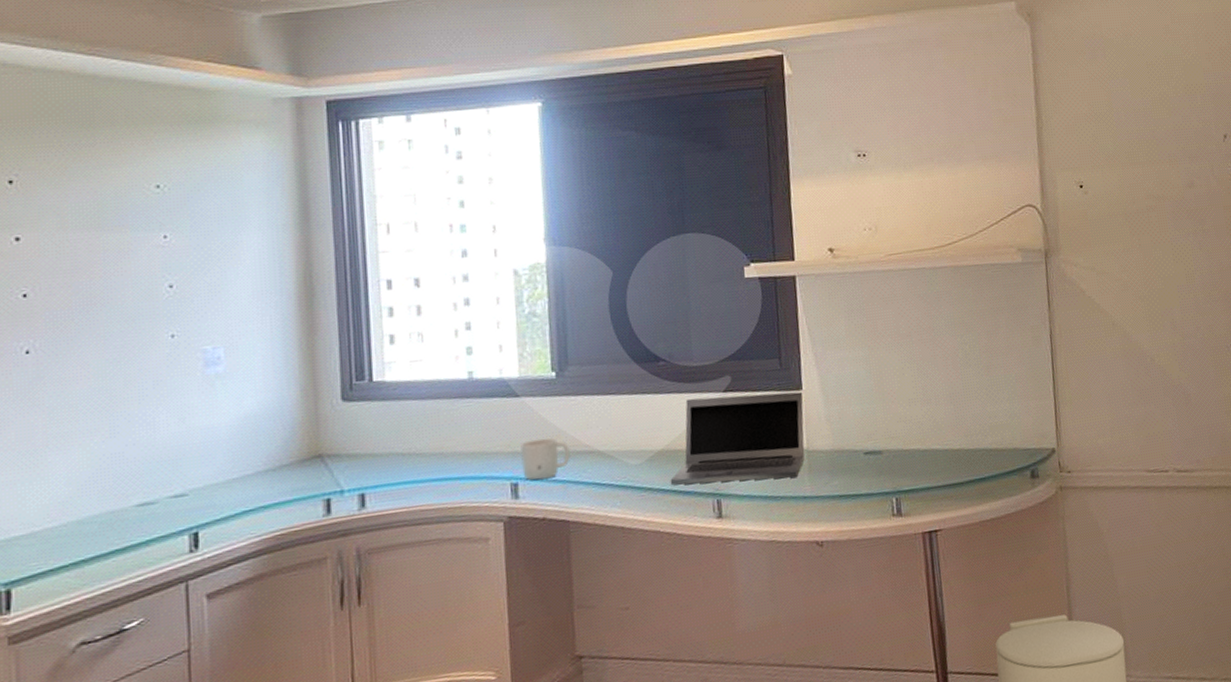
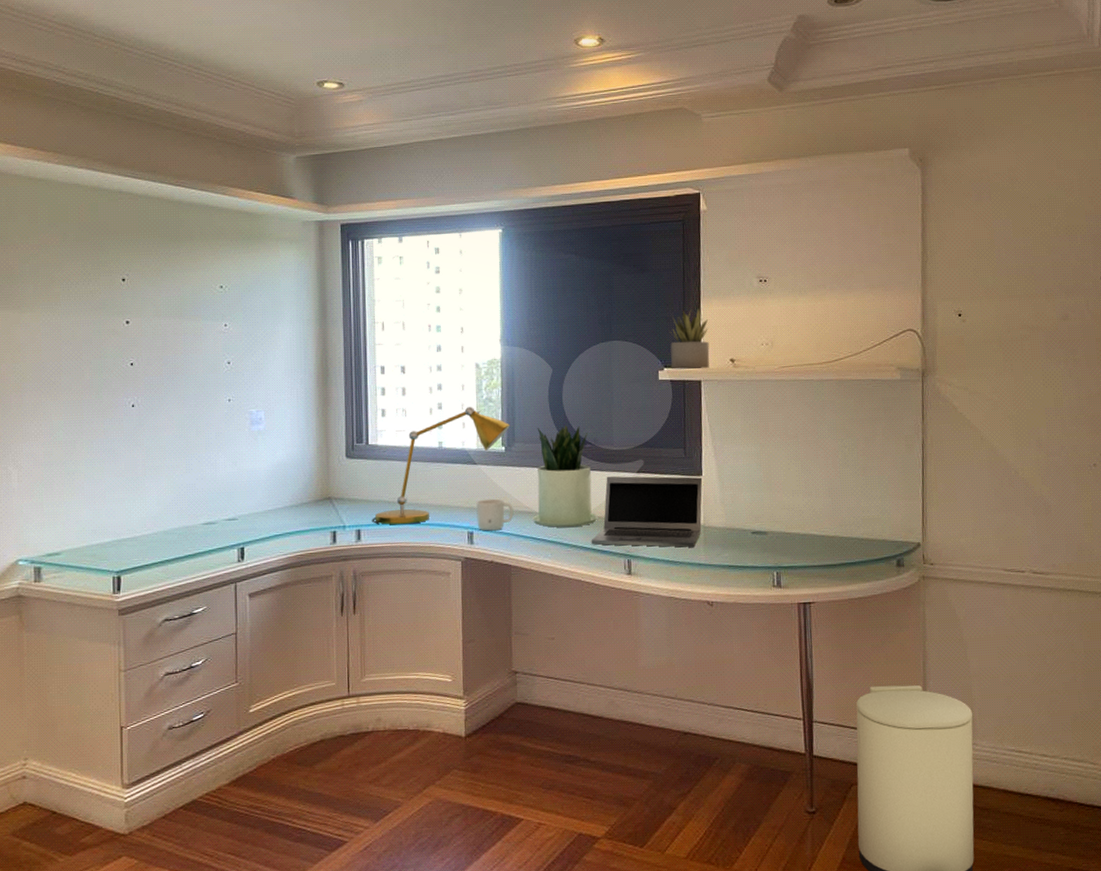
desk lamp: none [380,324,562,484] -> present [372,407,511,525]
planter: none [595,339,678,469] -> present [532,425,598,528]
succulent plant: none [755,191,805,265] -> present [670,309,710,370]

